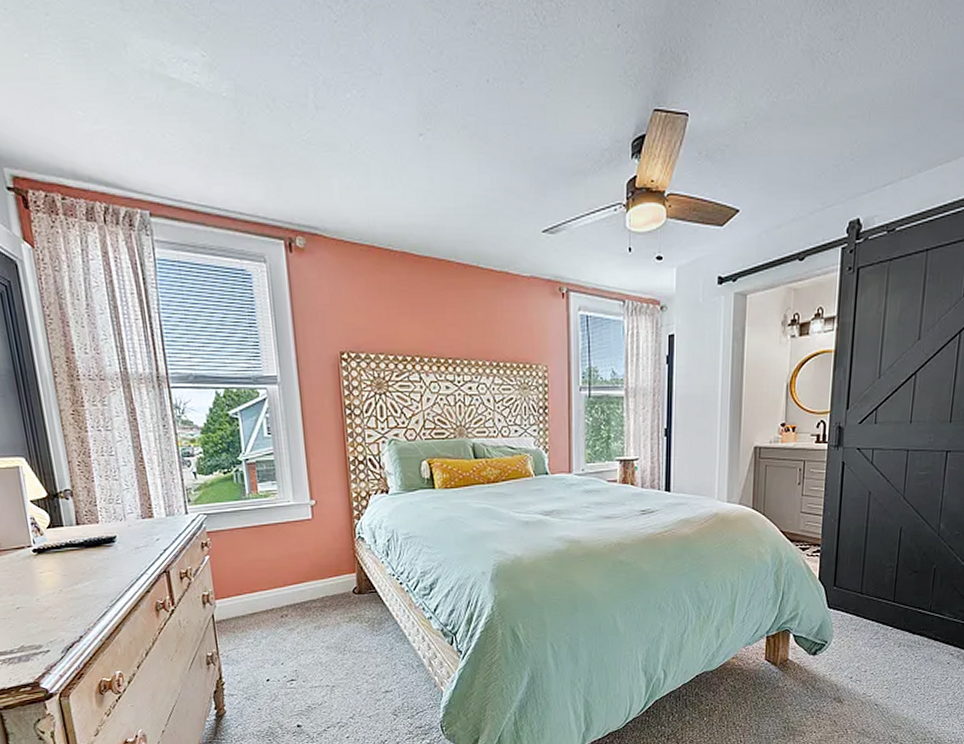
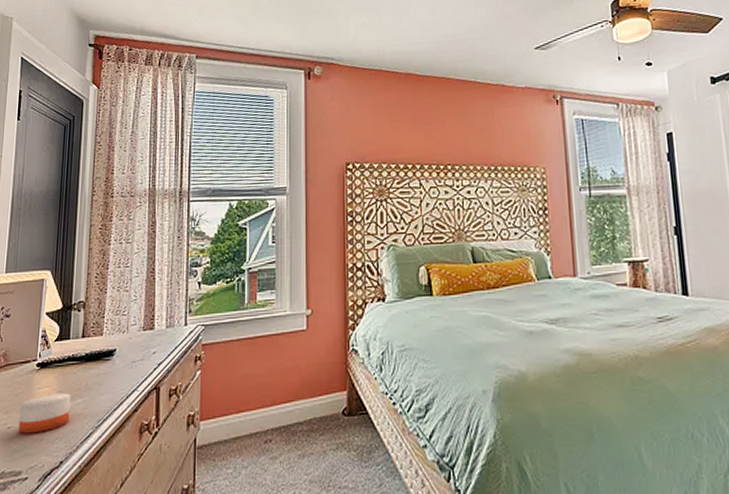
candle: none [24,577,81,613] -> present [18,393,71,434]

